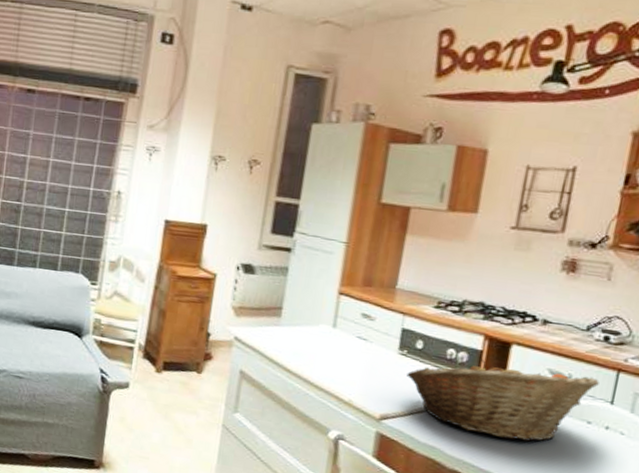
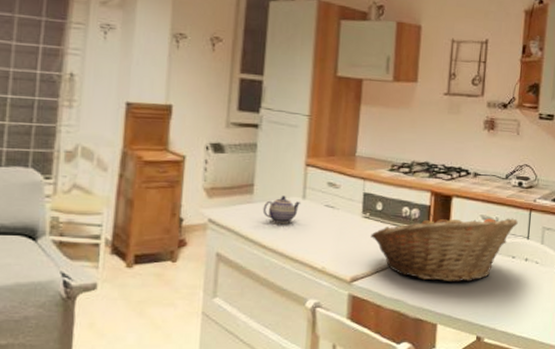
teapot: none [289,322,330,351] -> present [262,195,300,224]

